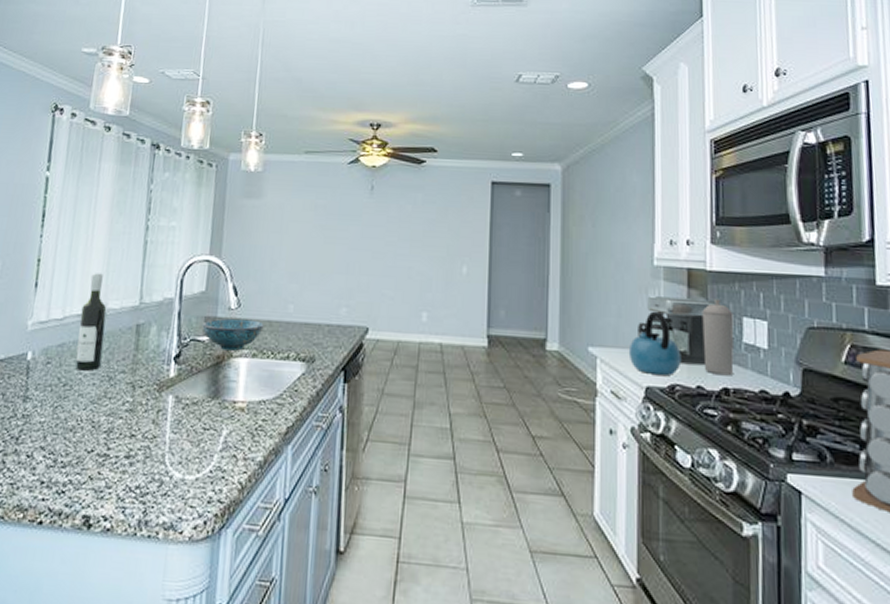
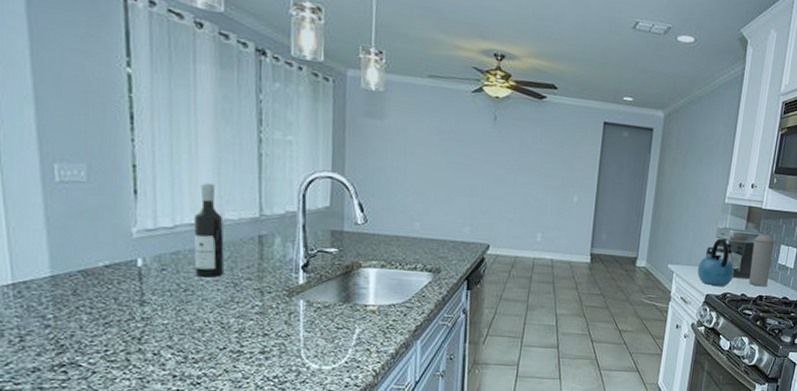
decorative bowl: present [202,318,264,351] -> none [329,232,391,262]

